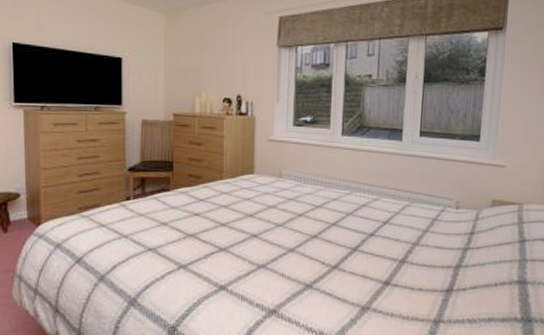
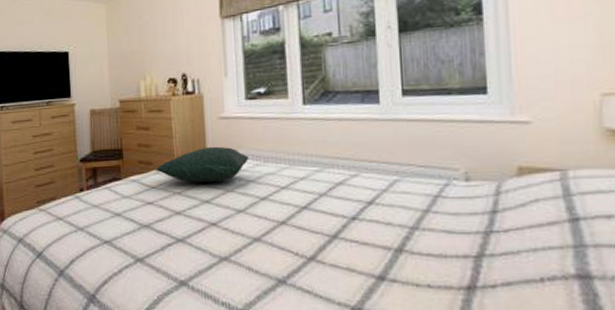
pillow: none [205,165,291,199] -> present [156,146,249,183]

